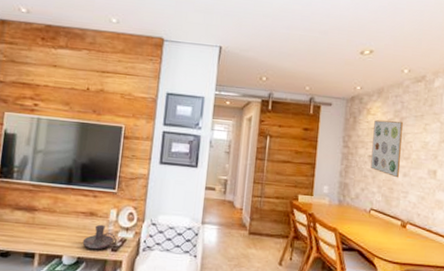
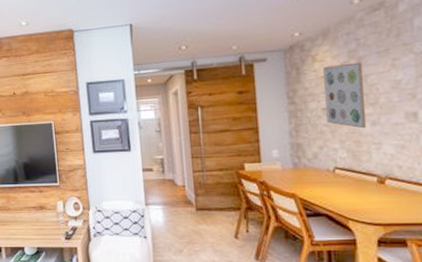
candle holder: present [82,224,117,250] -> none [38,216,68,240]

